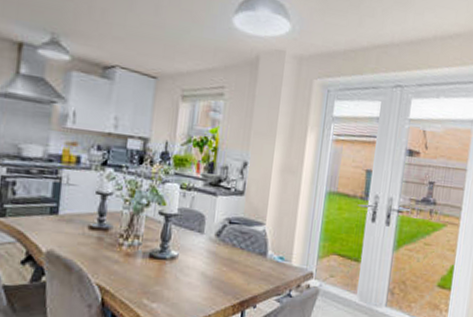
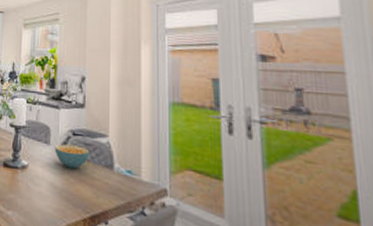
cereal bowl: none [208,233,245,257] -> present [54,144,90,169]

